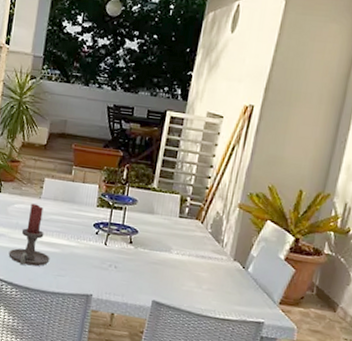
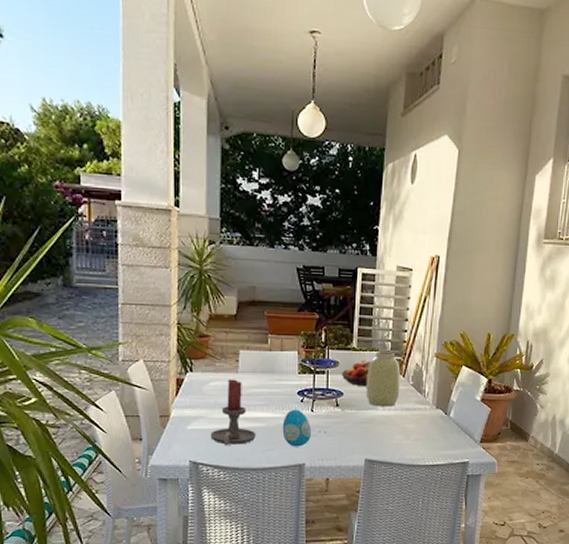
decorative egg: none [74,240,103,278] -> present [282,409,312,447]
fruit bowl: none [138,200,171,227] -> present [341,359,372,386]
vase: none [160,194,200,252] -> present [366,352,401,407]

